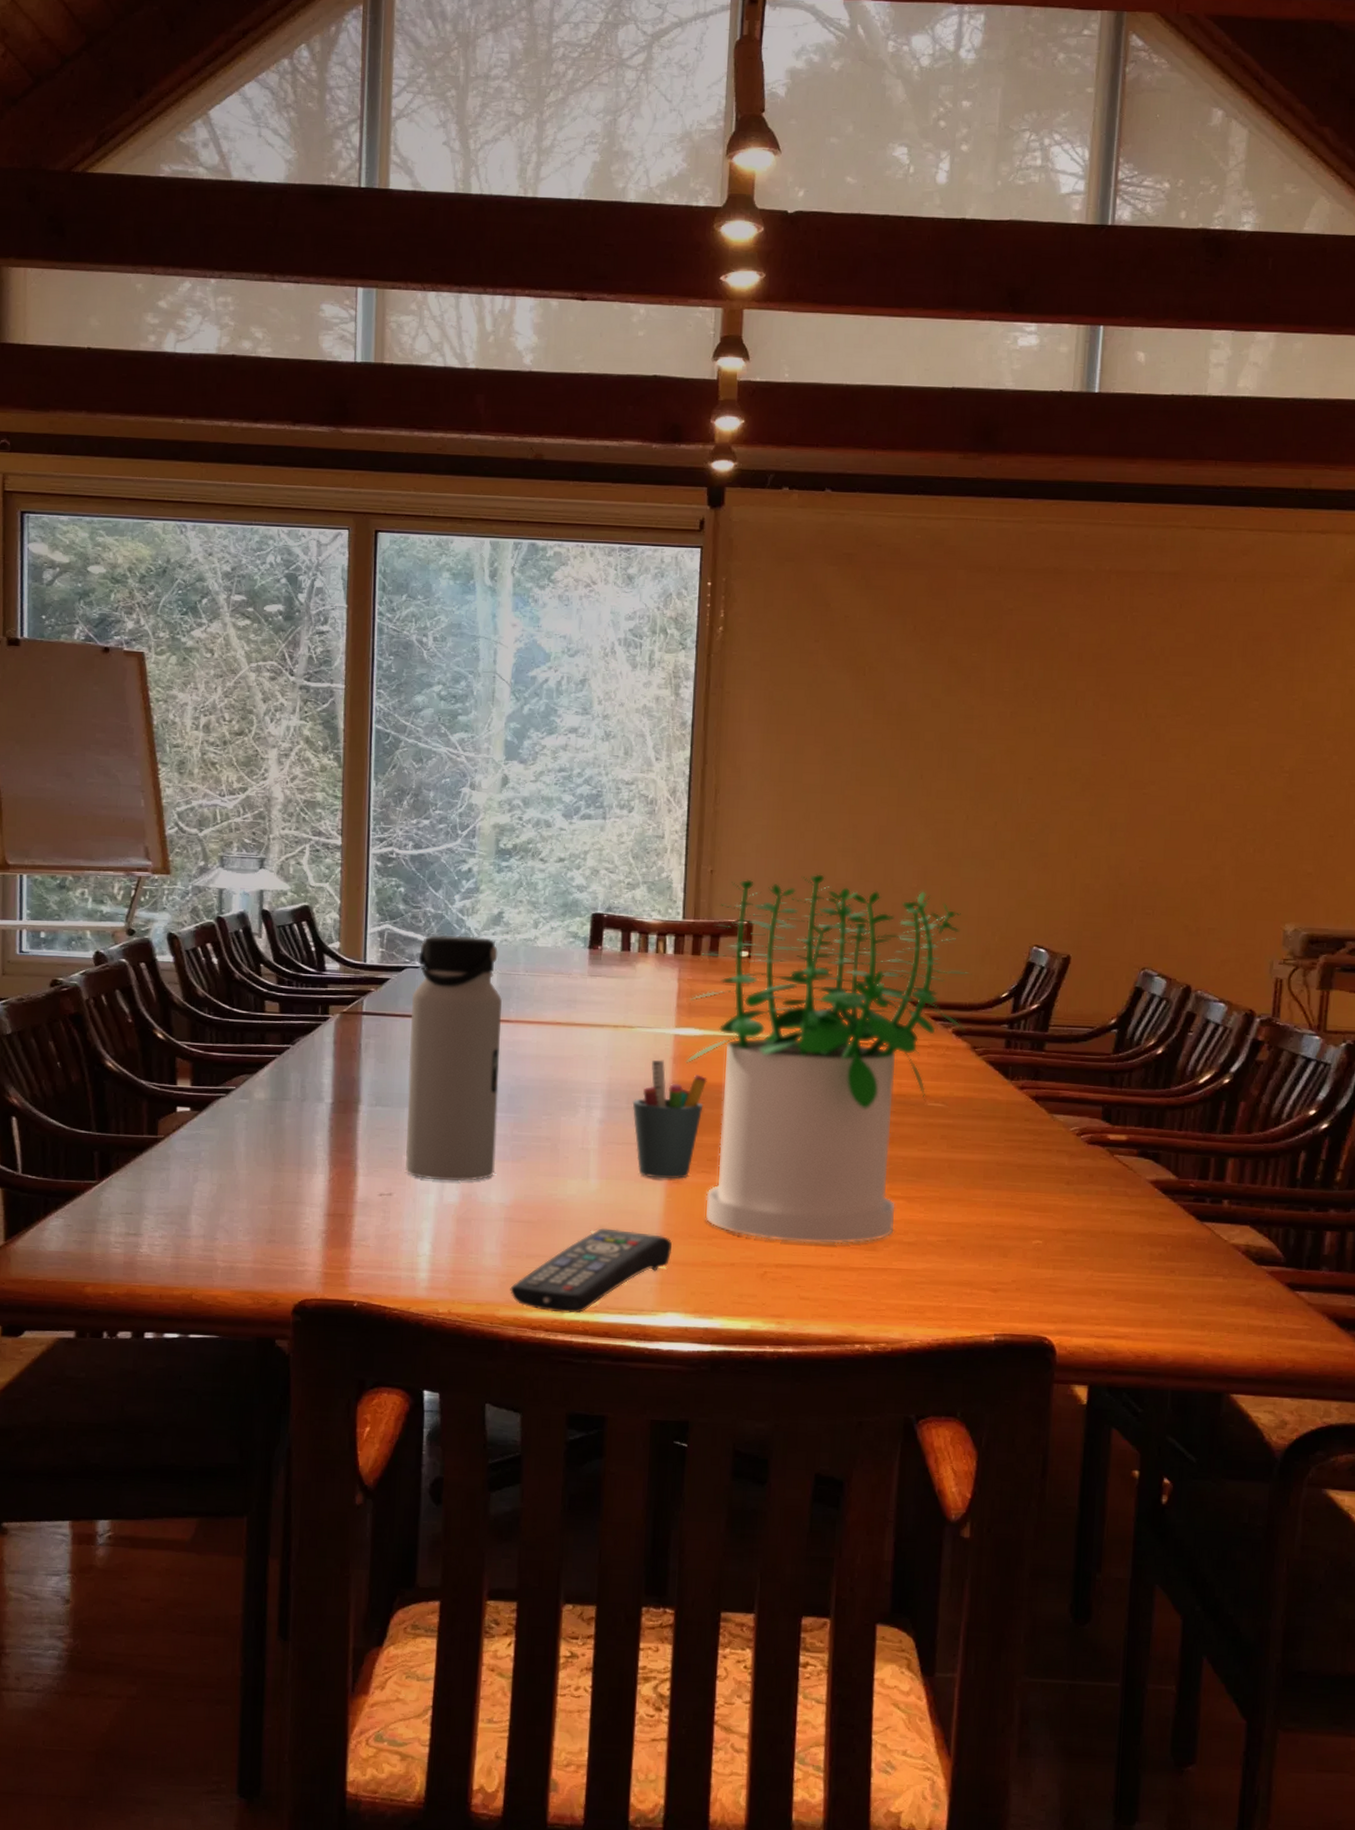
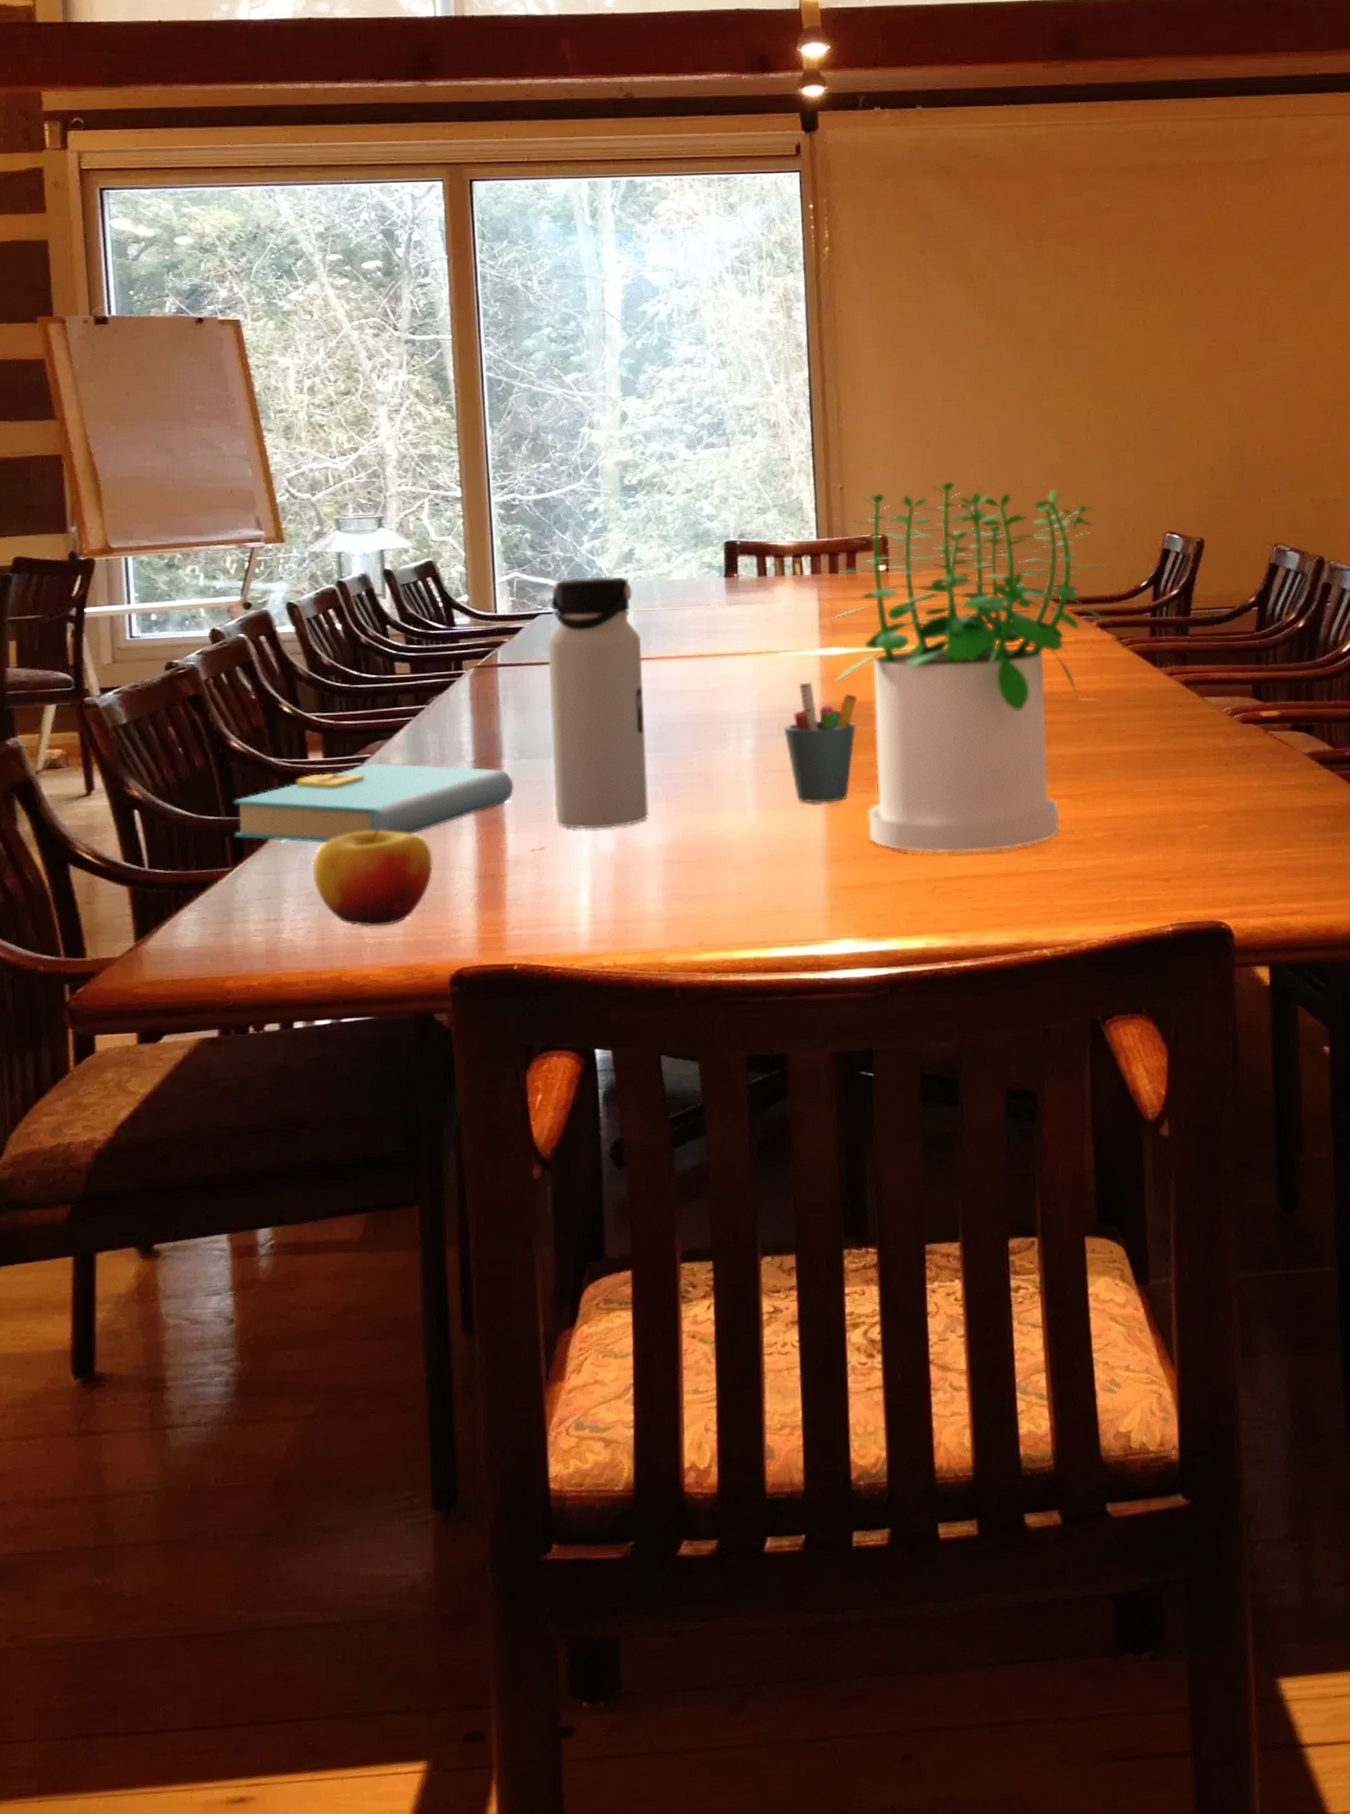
book: none [102,1095,368,1167] -> present [233,763,514,843]
apple: none [172,1159,286,1252] -> present [312,830,433,927]
remote control: present [510,1228,672,1314] -> none [676,859,838,953]

